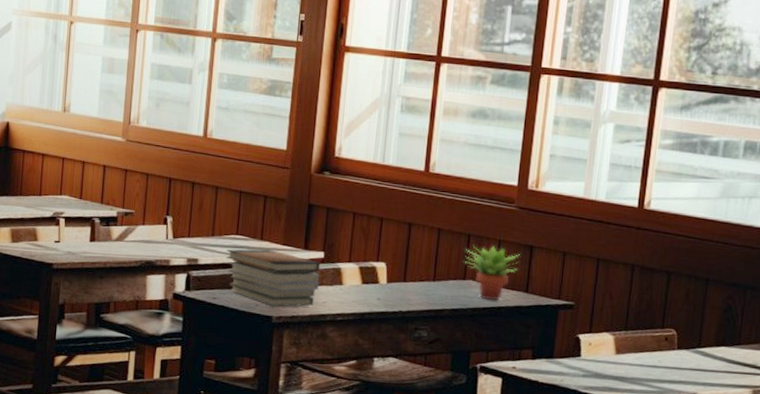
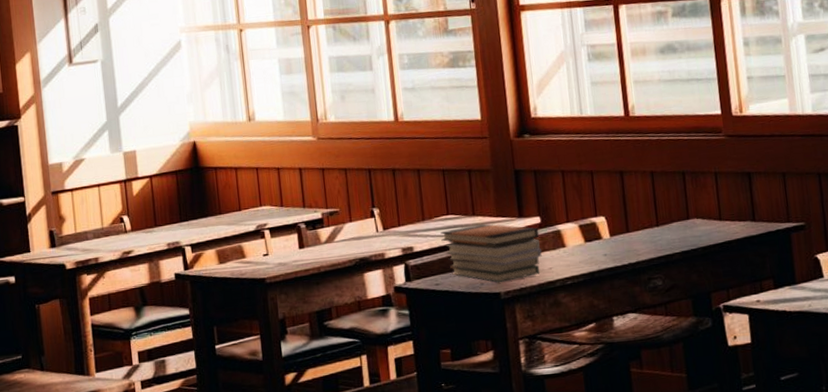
succulent plant: present [463,245,520,301] -> none [682,179,741,236]

